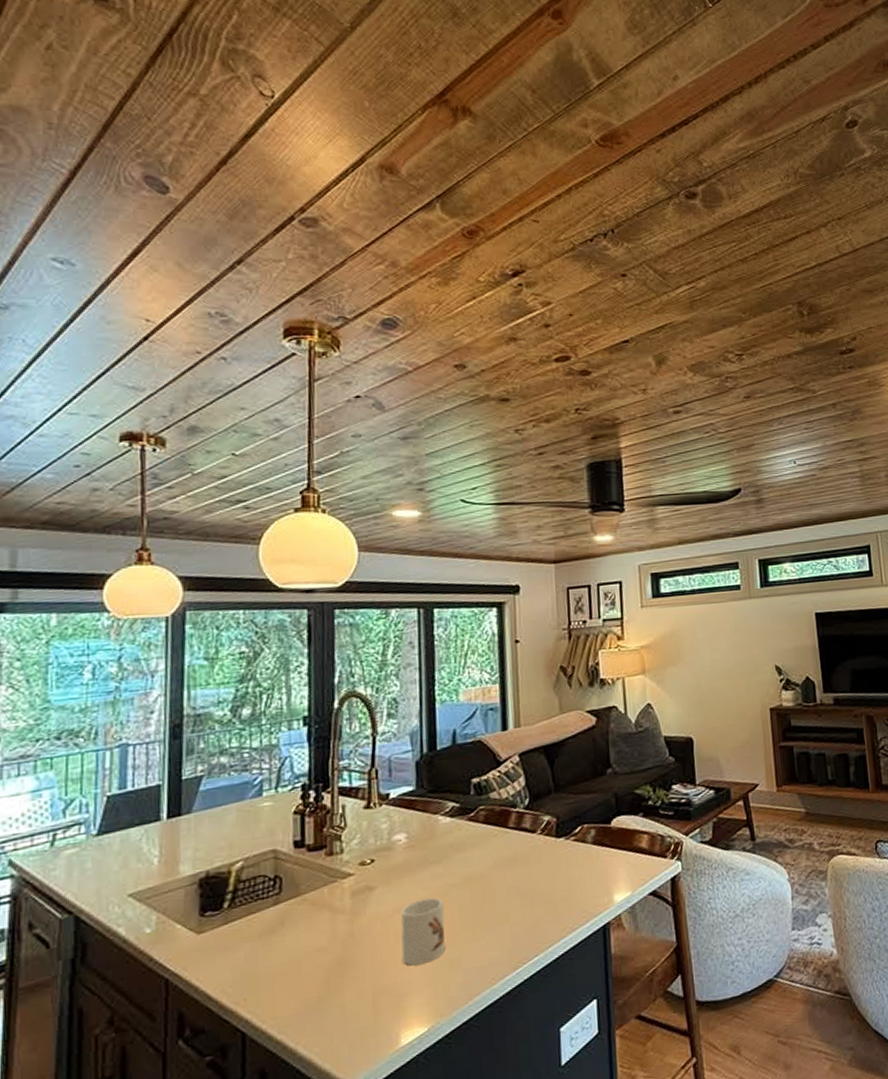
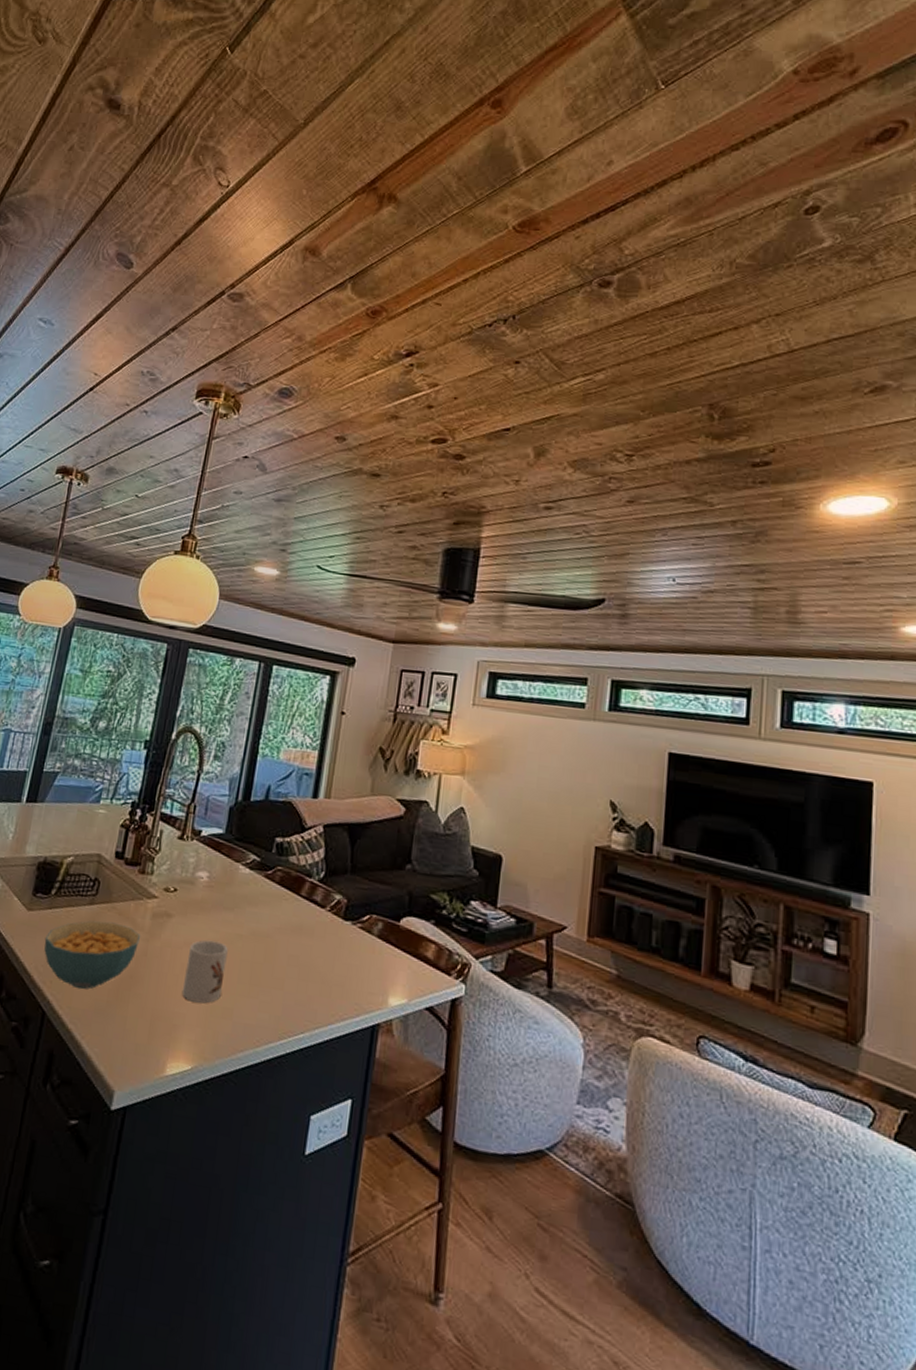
cereal bowl: none [226,913,343,996] -> present [44,920,141,990]

